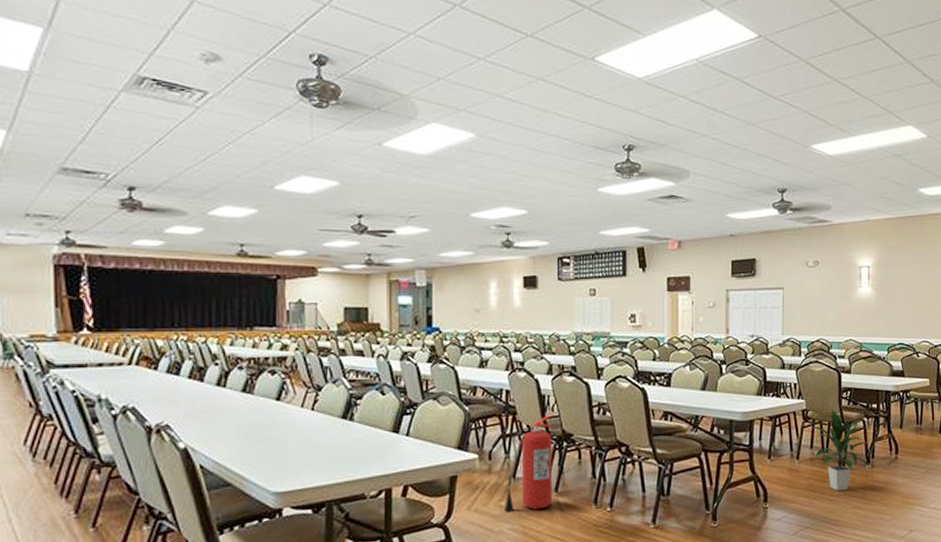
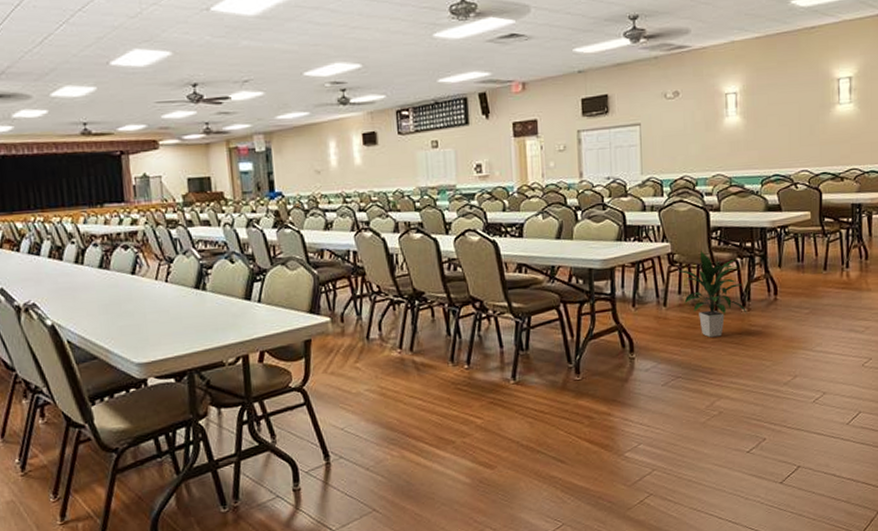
fire extinguisher: present [505,414,555,512] -> none [360,273,408,374]

